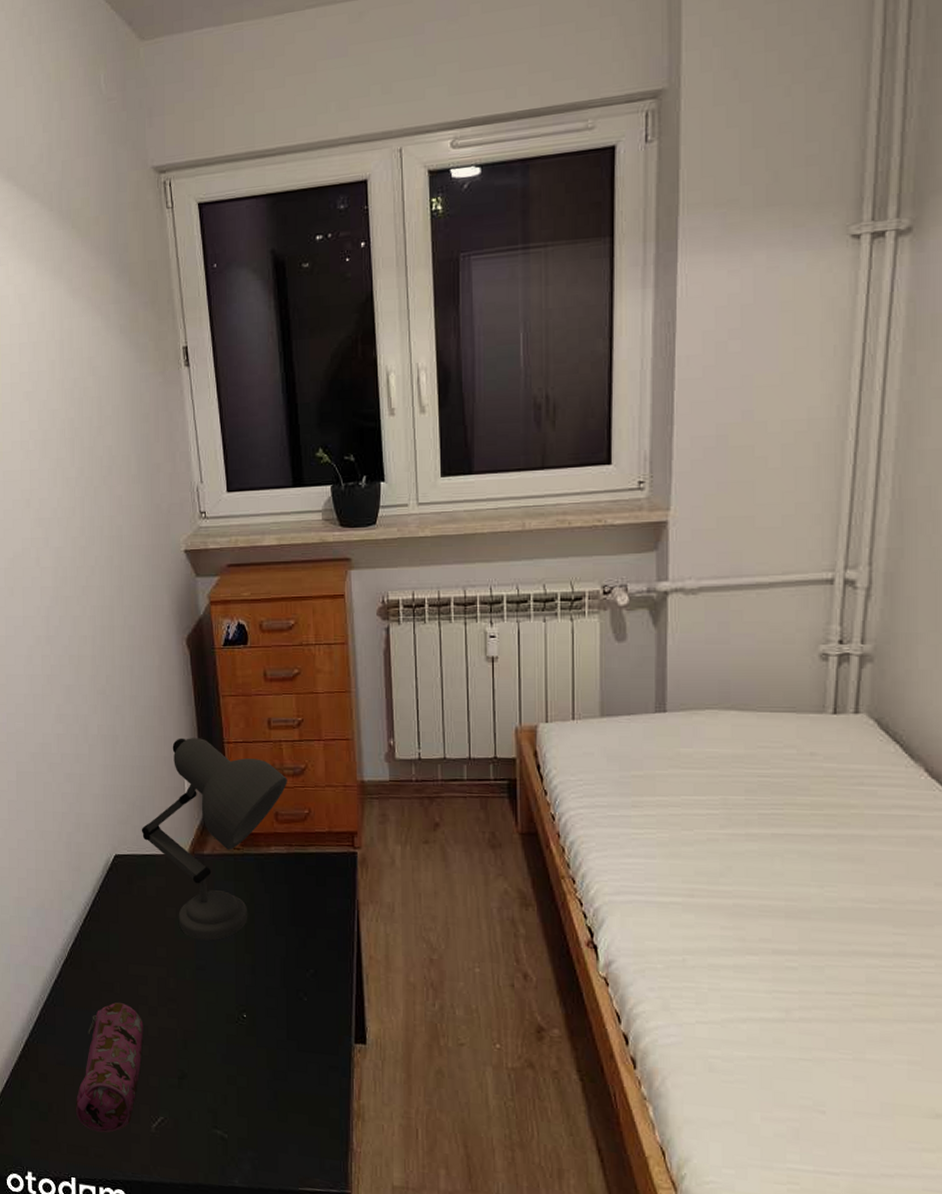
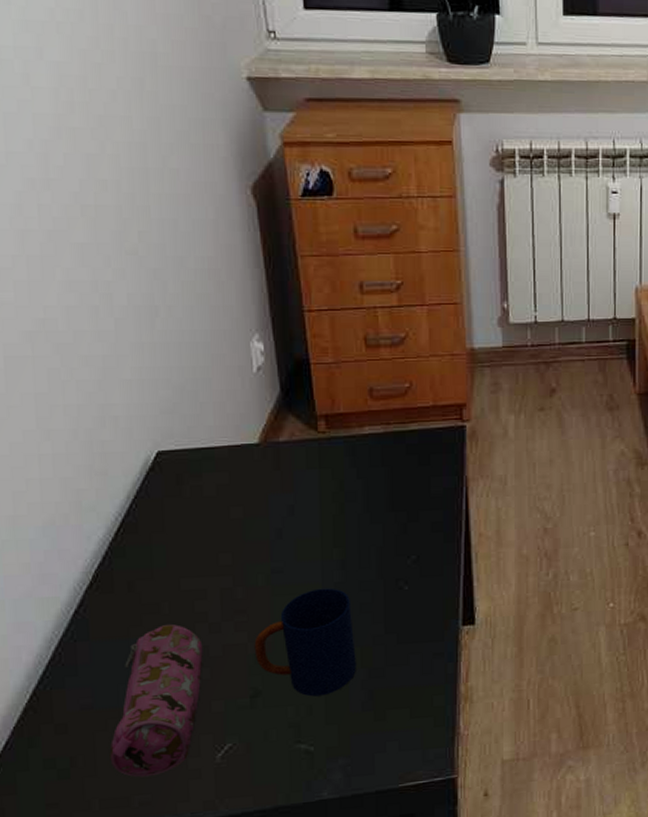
desk lamp: present [141,738,287,941] -> none [193,306,384,540]
mug: none [182,988,263,1089] -> present [254,588,356,697]

